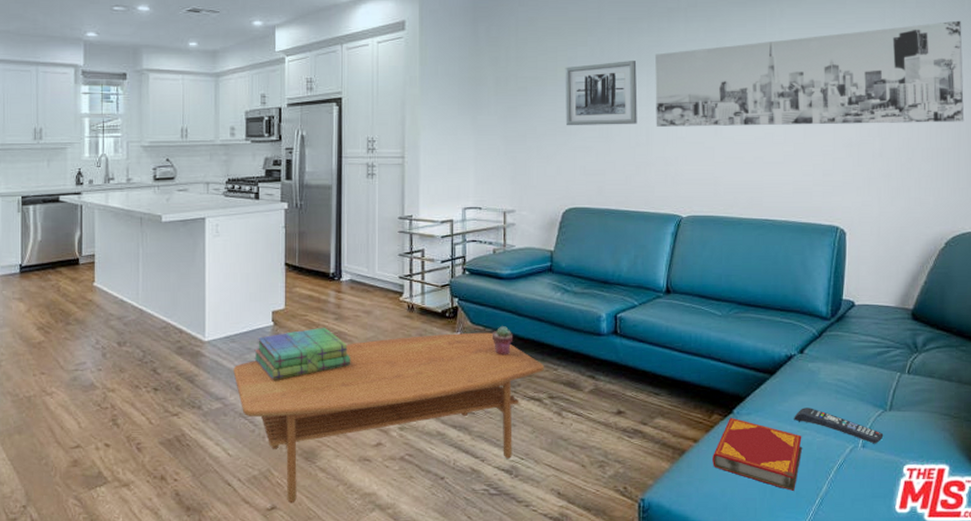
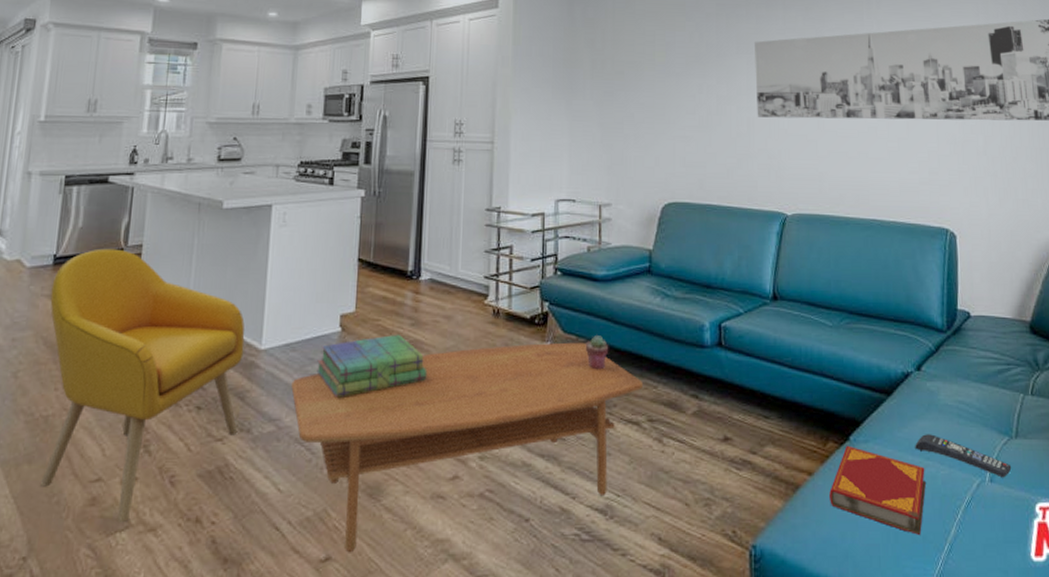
armchair: none [21,258,190,480] -> present [41,248,245,523]
wall art: present [565,61,637,126] -> none [663,47,738,114]

